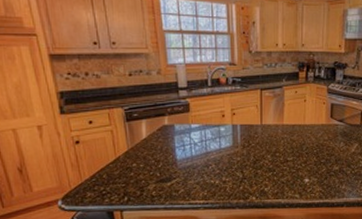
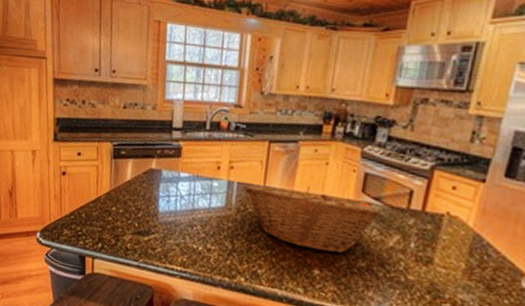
fruit basket: none [247,120,345,166] -> present [245,185,381,254]

